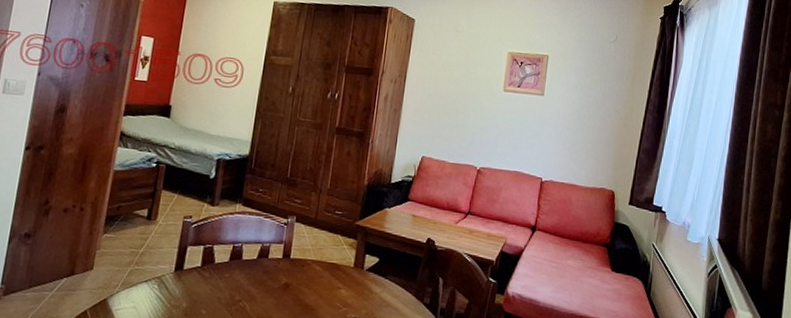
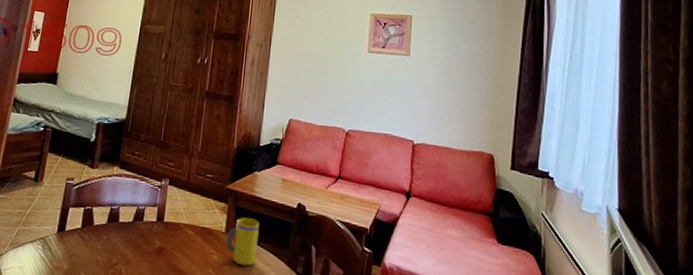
mug: none [354,252,389,299] -> present [226,217,260,266]

